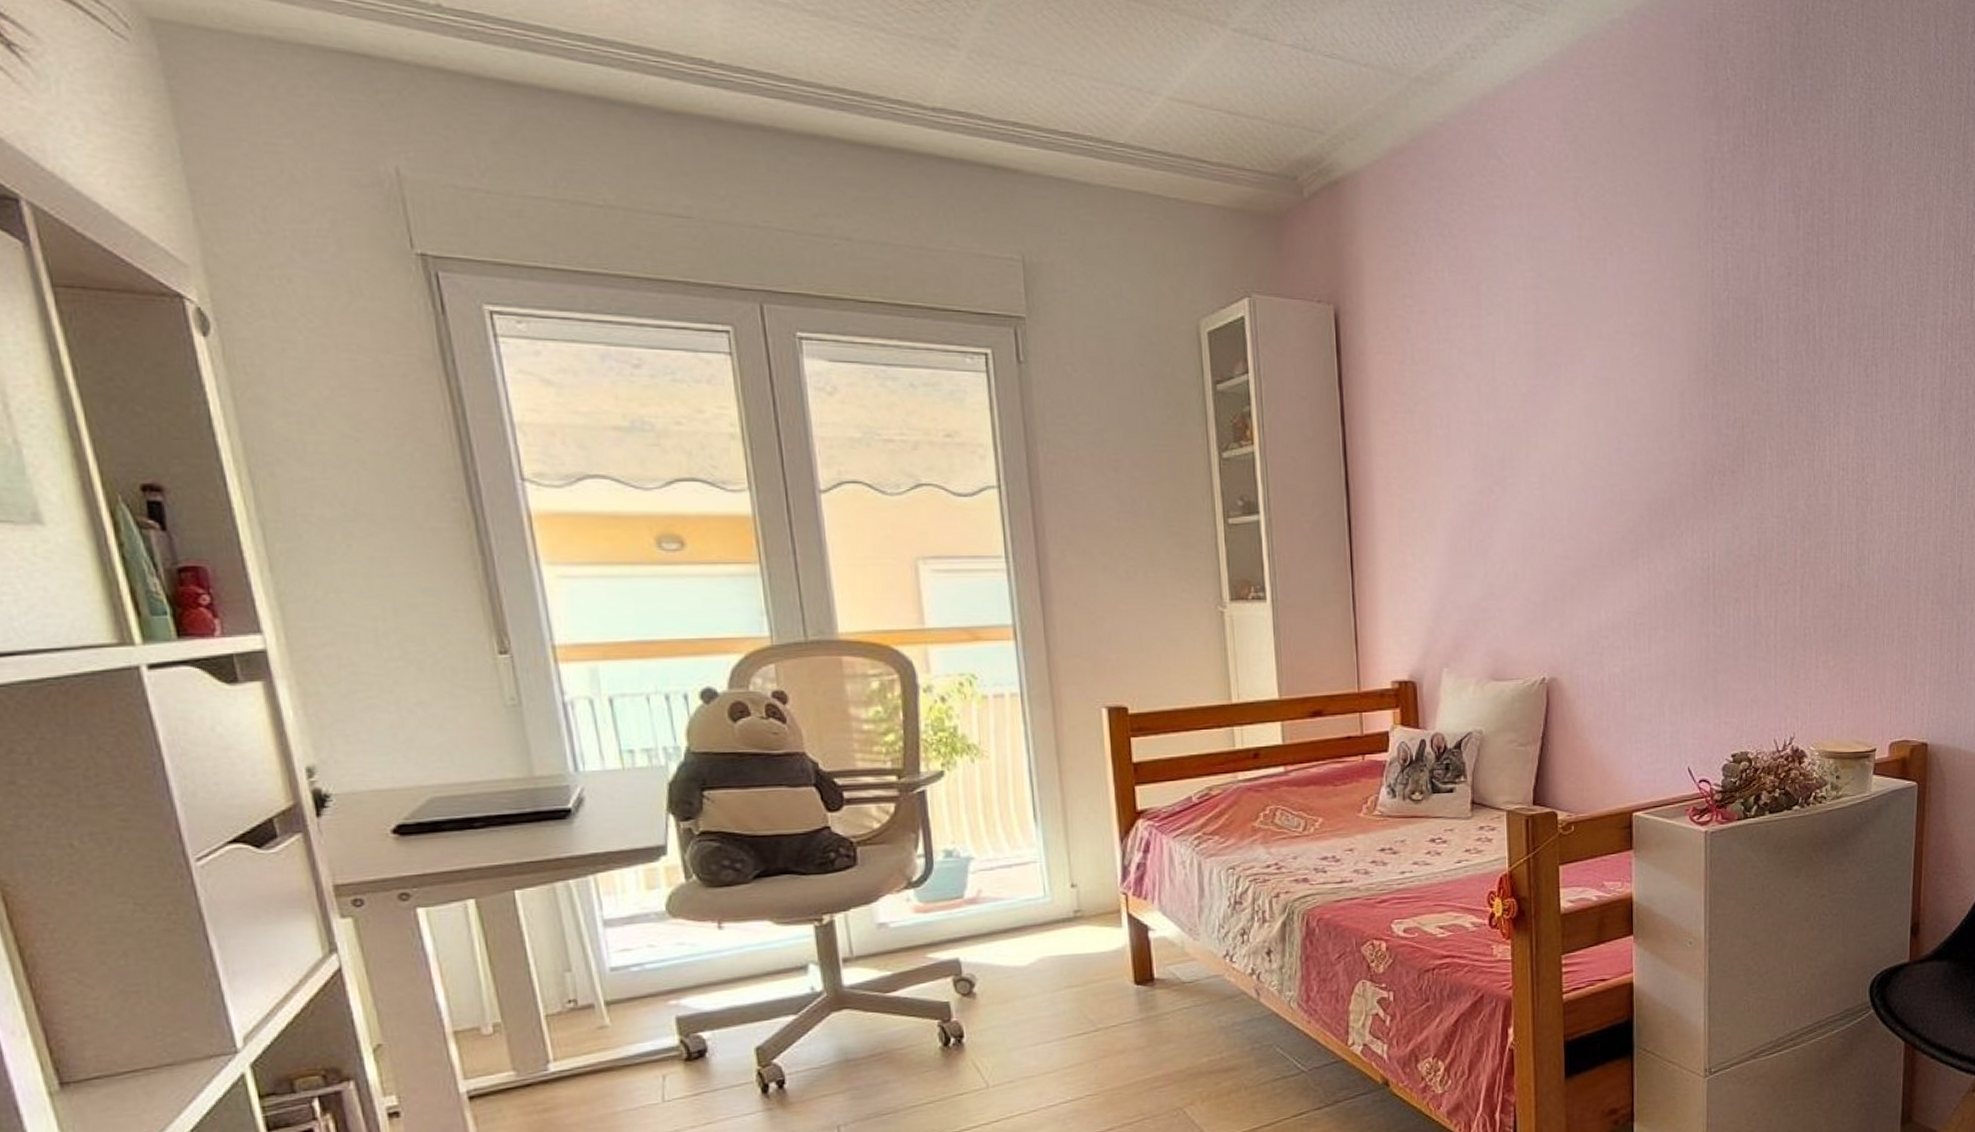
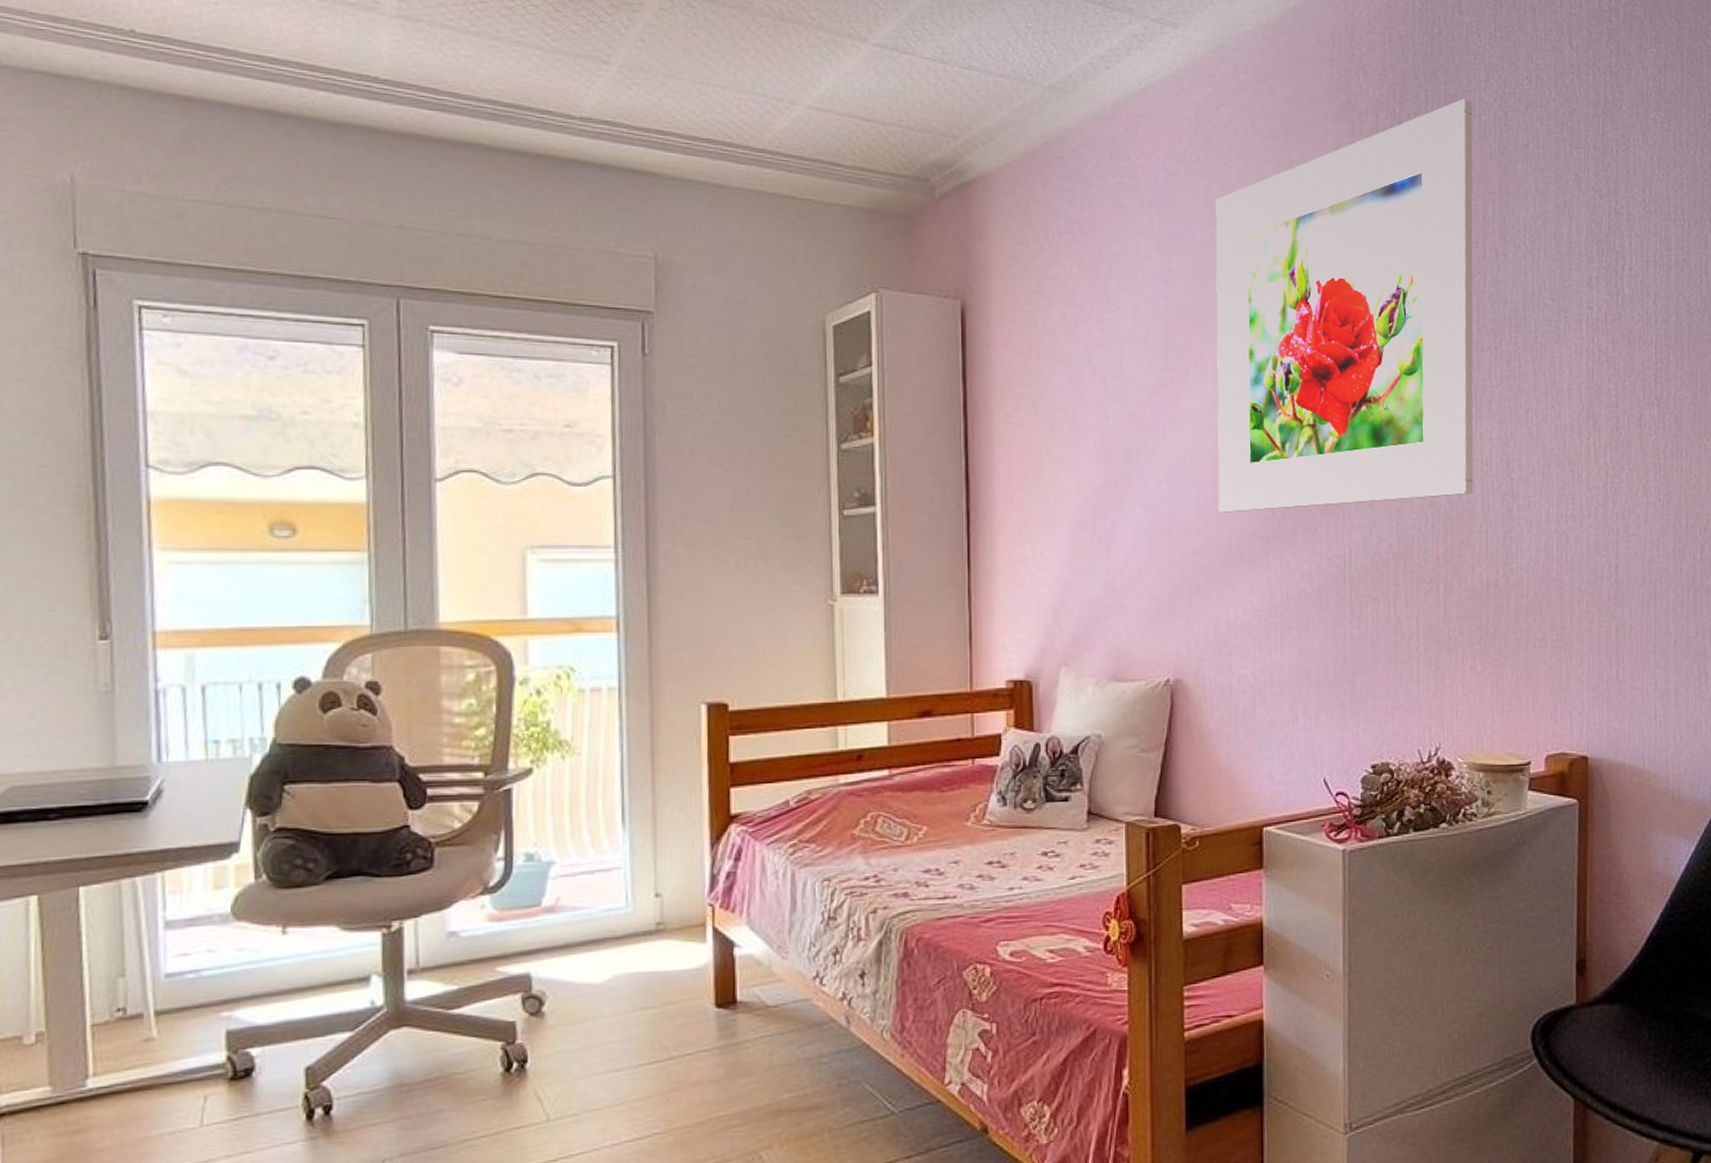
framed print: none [1584,94,1838,518] -> present [1216,98,1474,513]

